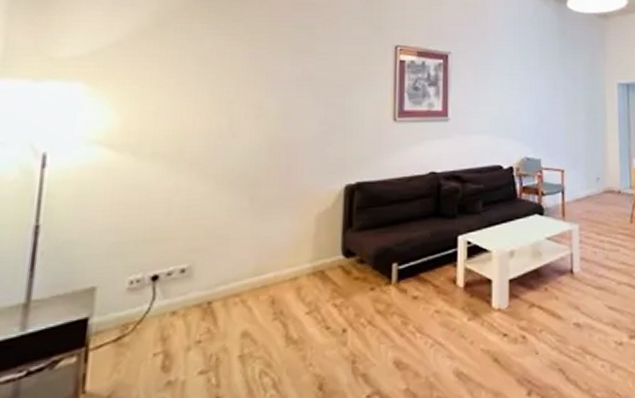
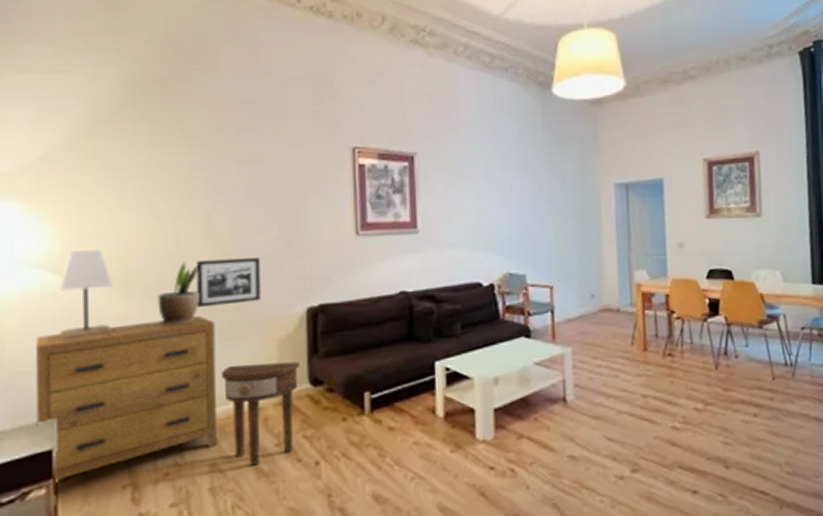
dresser: none [75,191,259,350] -> present [35,316,218,482]
lamp: none [109,129,166,214] -> present [59,250,113,342]
potted plant: none [206,141,248,200] -> present [157,261,200,326]
picture frame: none [244,139,305,184] -> present [196,258,261,308]
side table: none [261,234,335,333] -> present [221,361,300,466]

